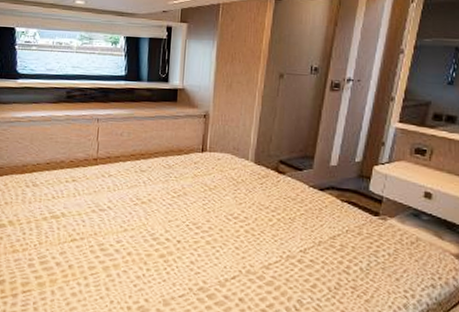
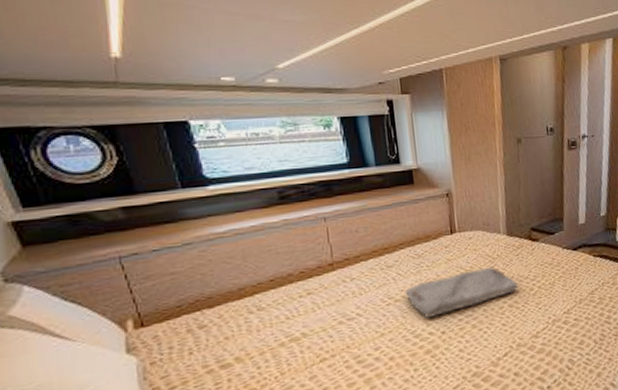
serving tray: none [151,189,257,225] -> present [405,266,518,318]

